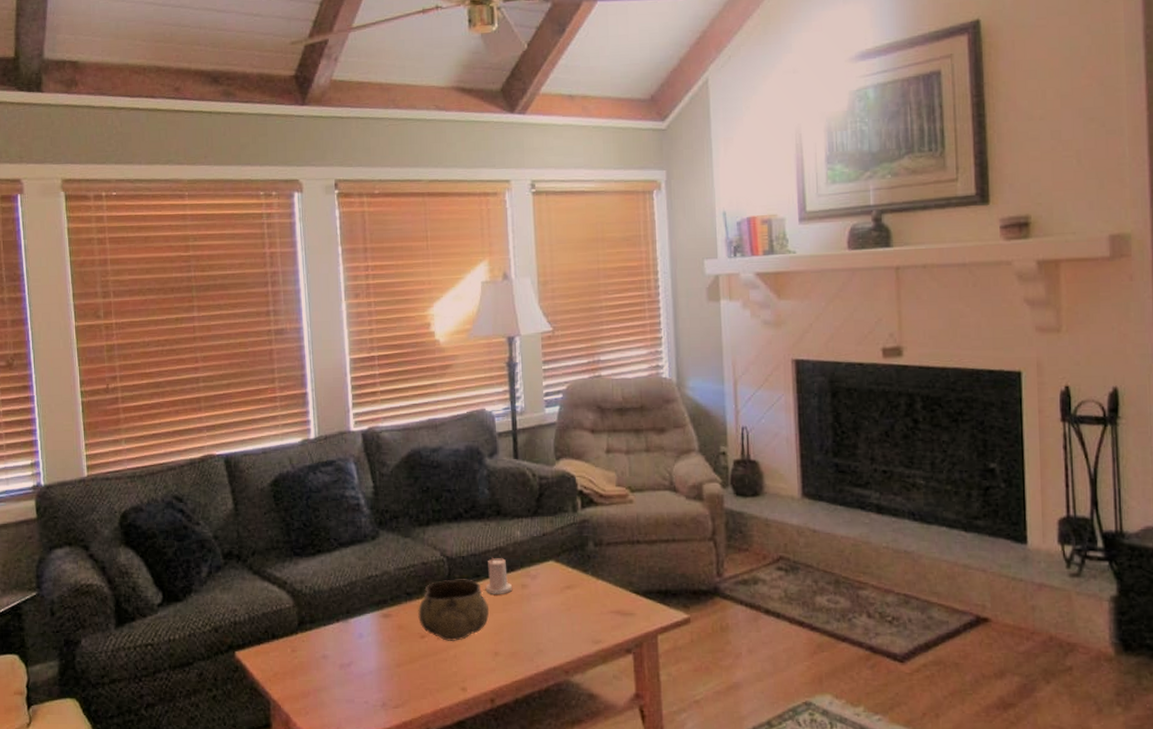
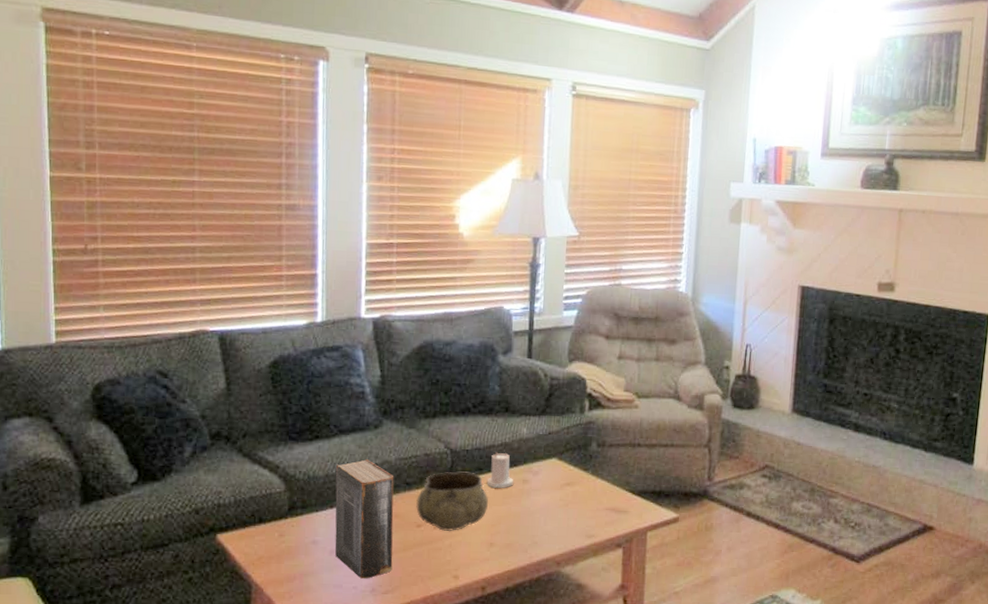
book: none [338,570,401,693] -> present [335,458,394,579]

